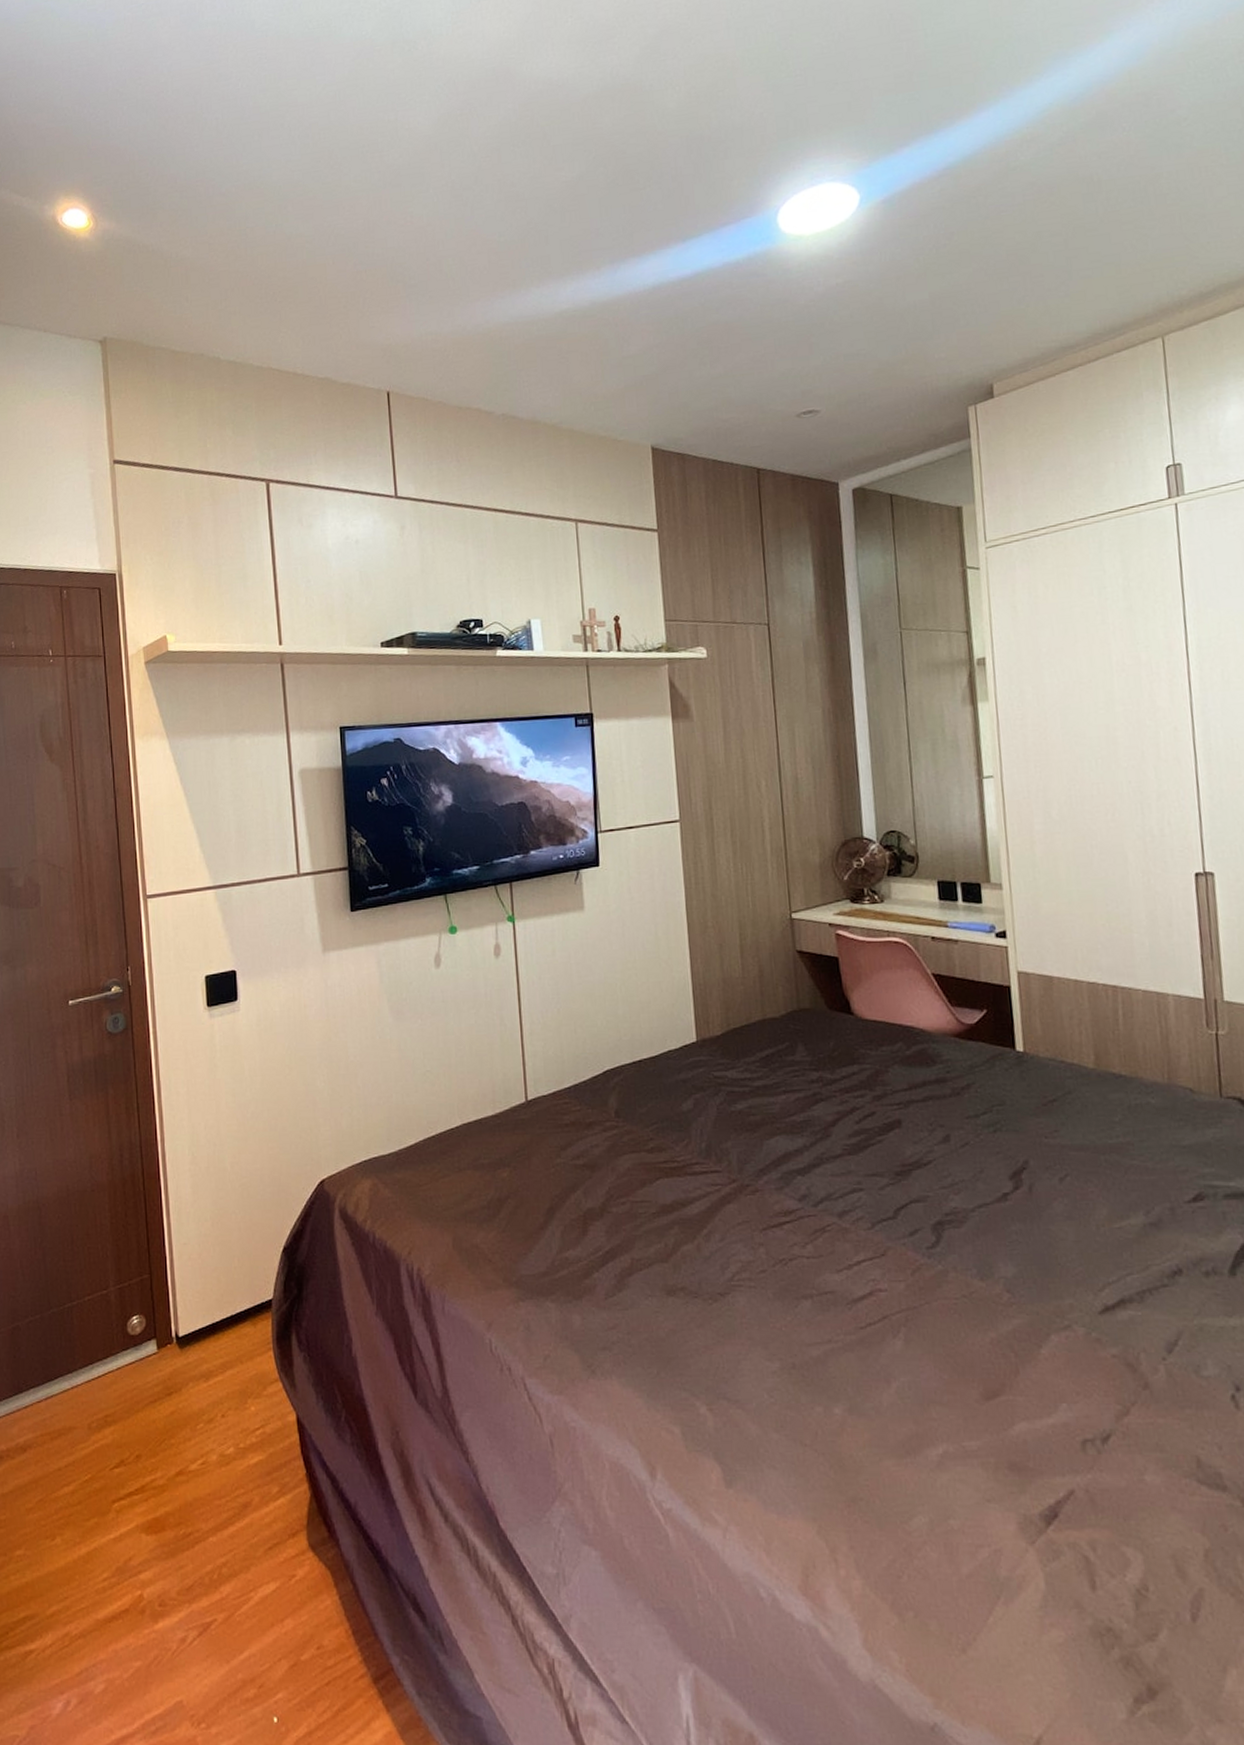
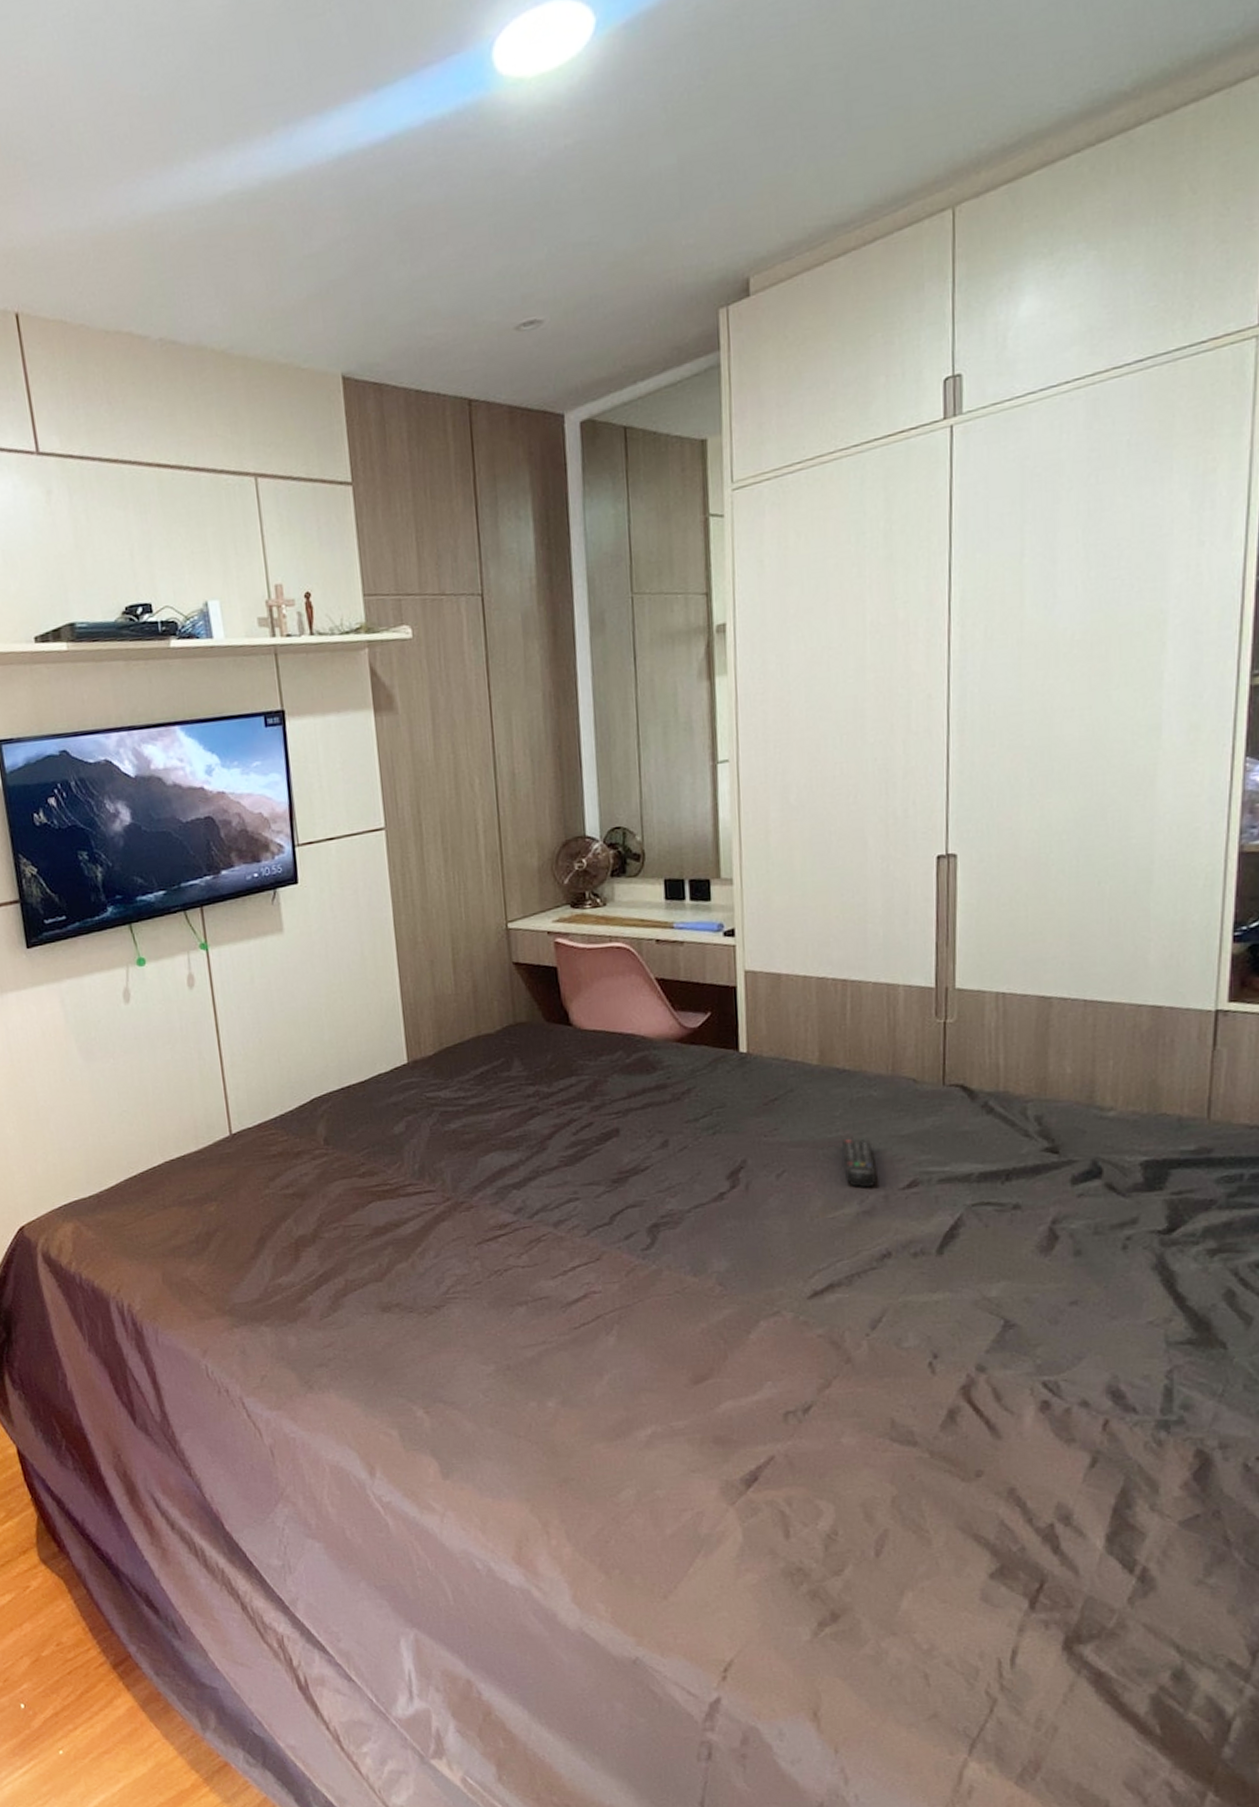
remote control: none [1123,1145,1162,1199] -> present [841,1138,877,1188]

